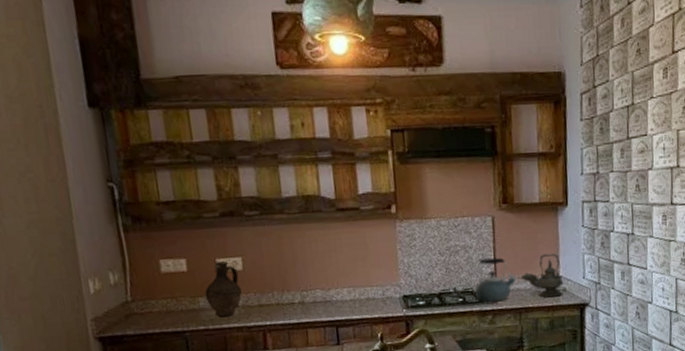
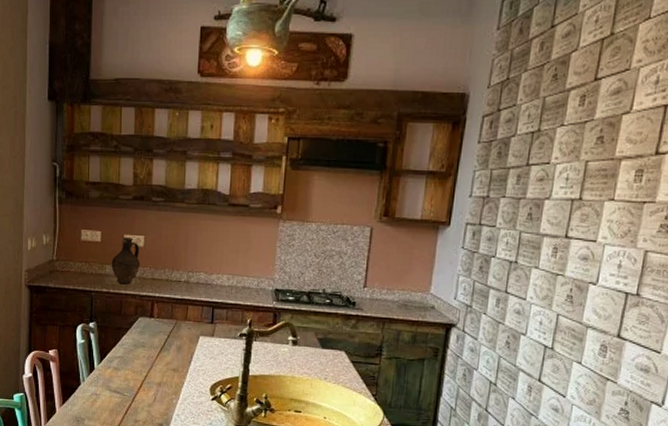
kettle: present [474,257,518,302] -> none [342,266,387,309]
teapot: present [520,253,564,298] -> none [389,270,434,313]

